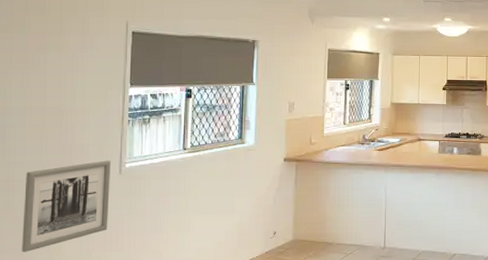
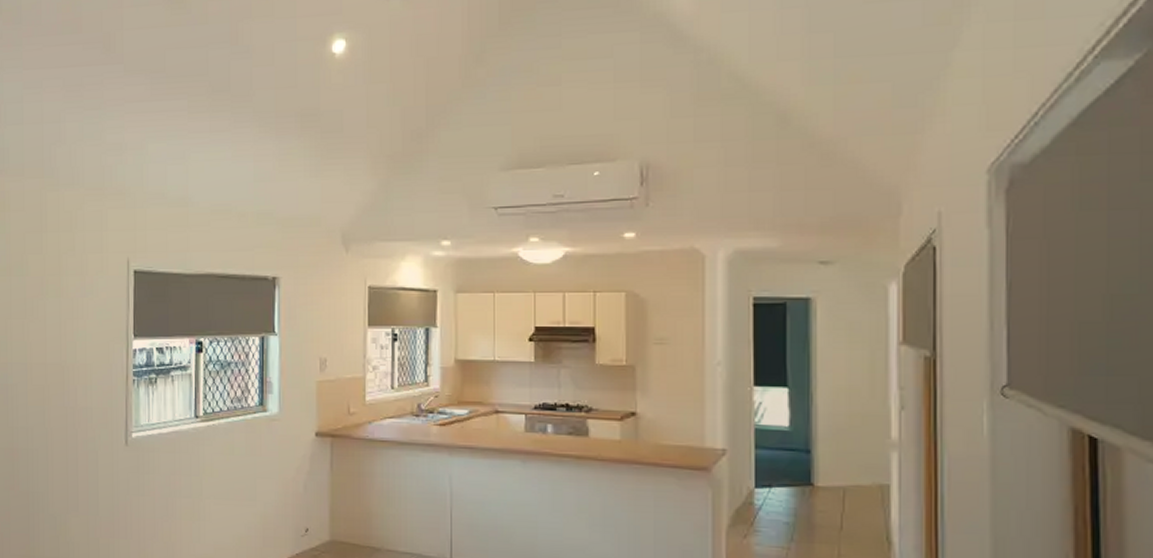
wall art: present [21,160,111,252] -> none [27,428,116,533]

